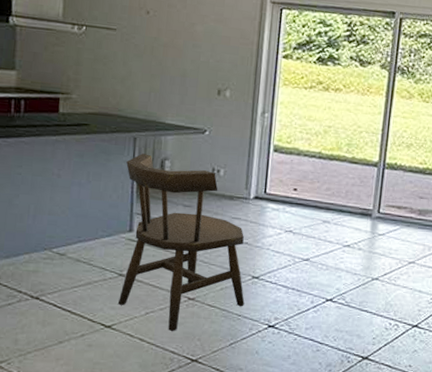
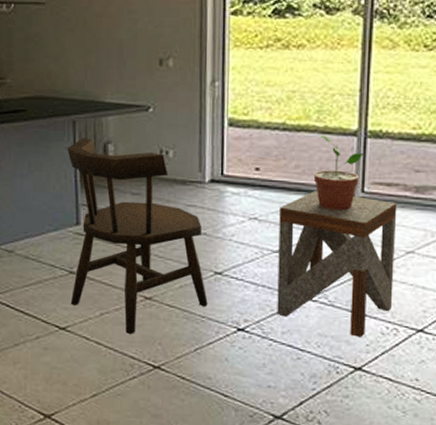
side table: none [302,209,405,333] -> present [277,190,397,338]
potted plant: none [341,164,382,227] -> present [314,135,364,211]

